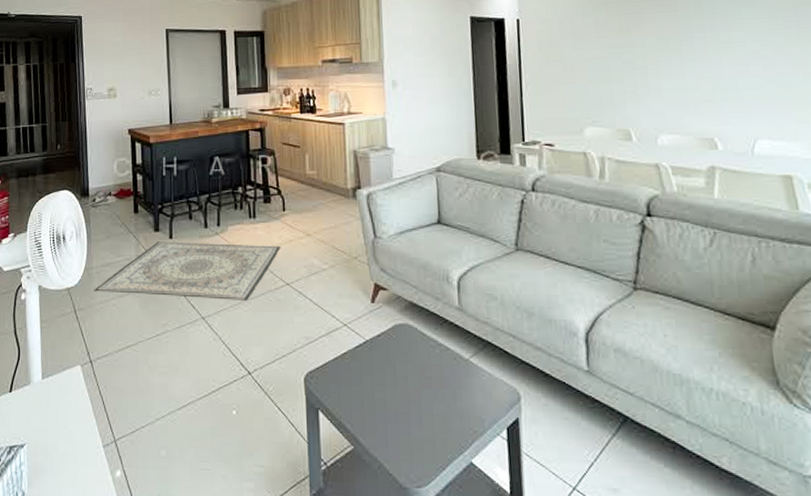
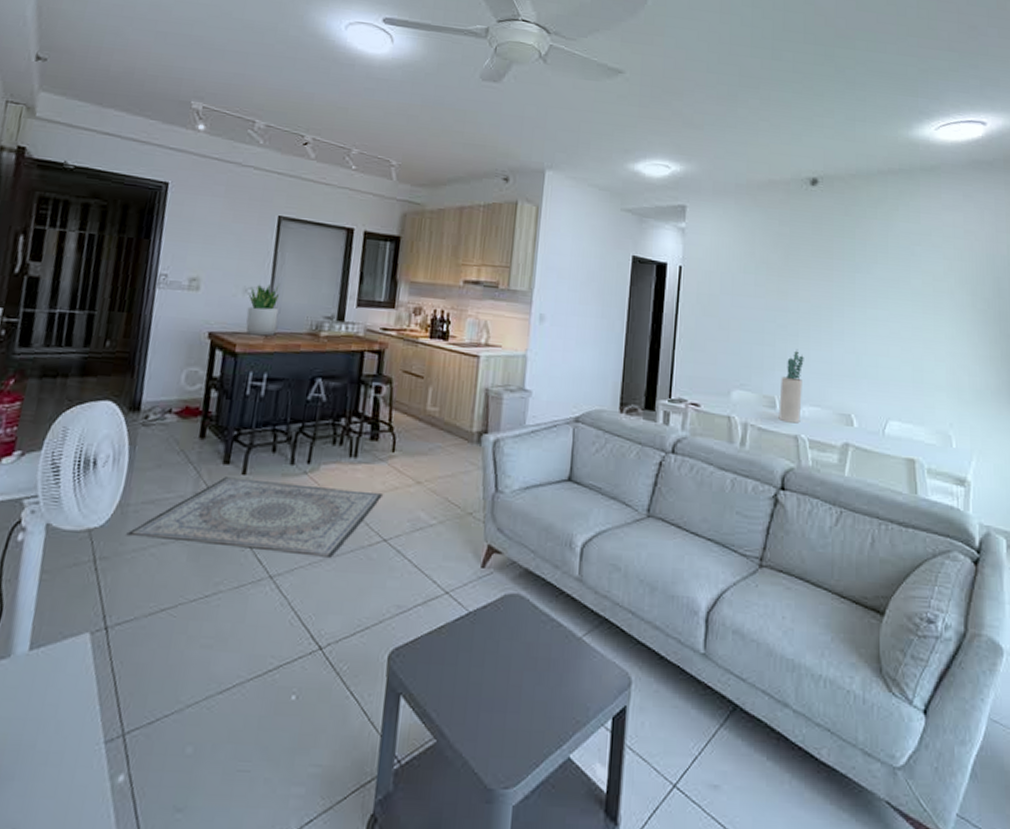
planter: none [152,84,178,128] -> present [246,283,280,337]
vase: none [633,81,660,153] -> present [778,349,804,424]

